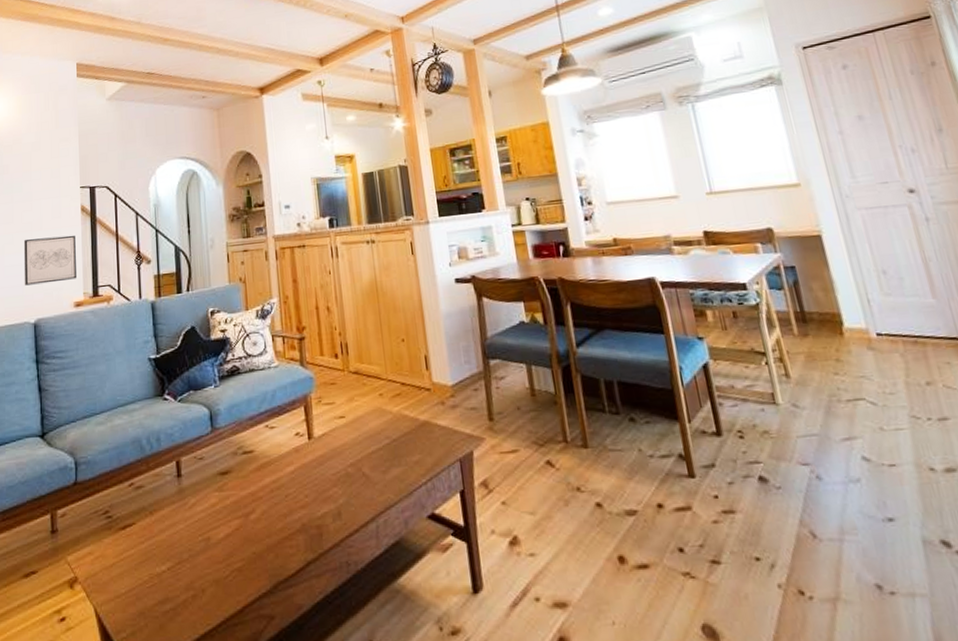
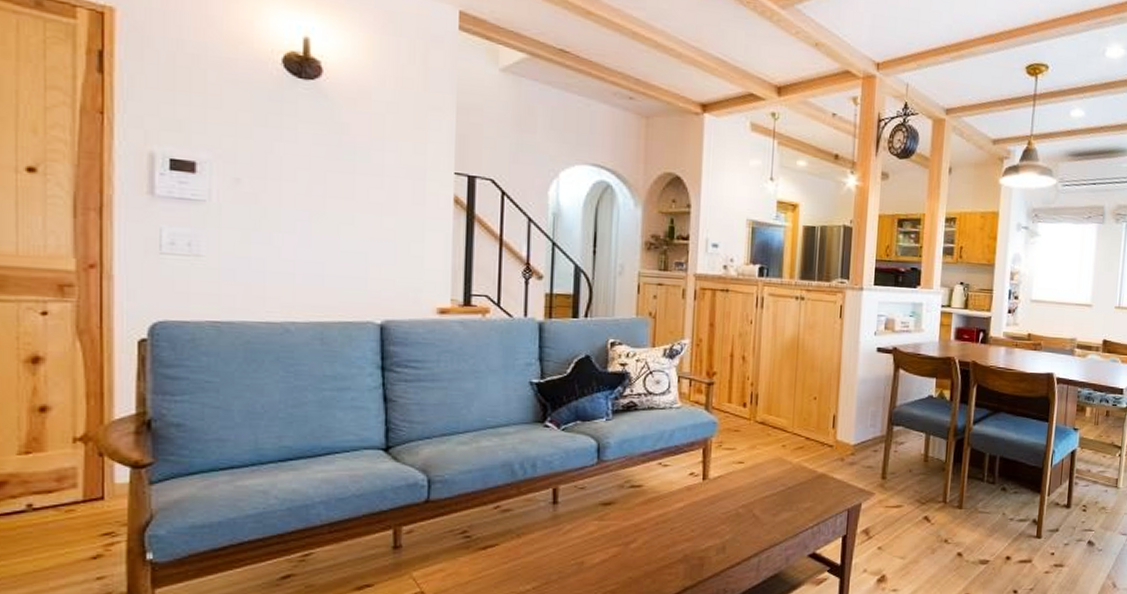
wall art: present [23,235,76,286] -> none [368,224,444,282]

